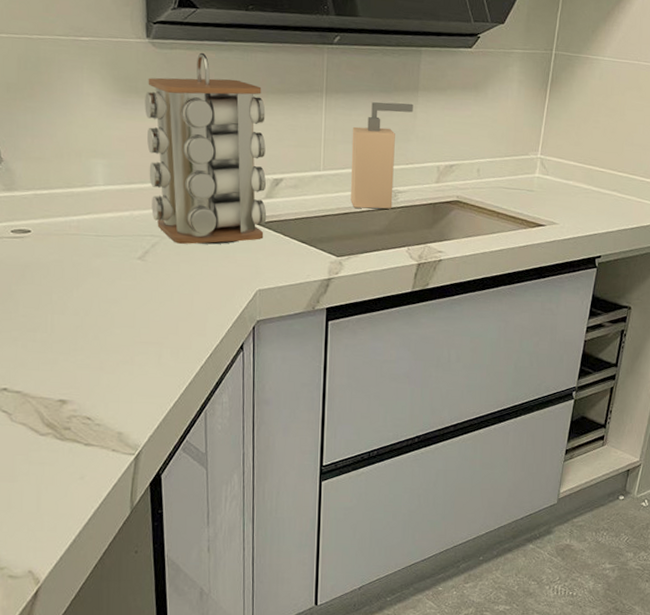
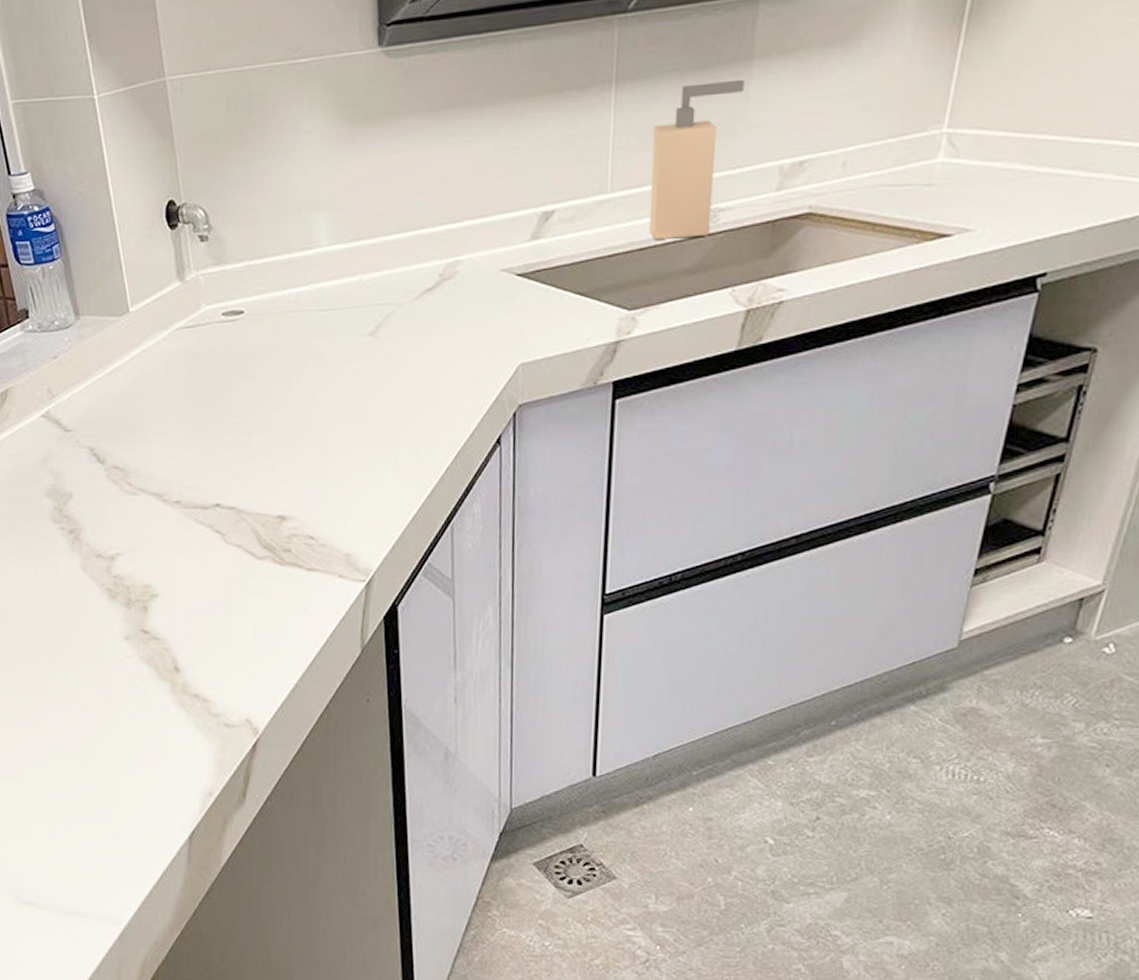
spice rack: present [145,52,267,245] -> none [376,53,533,311]

